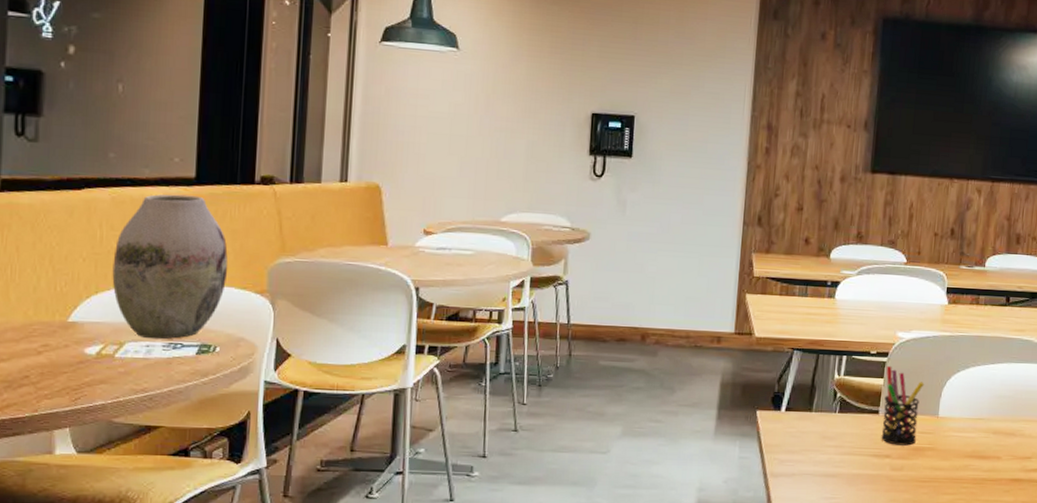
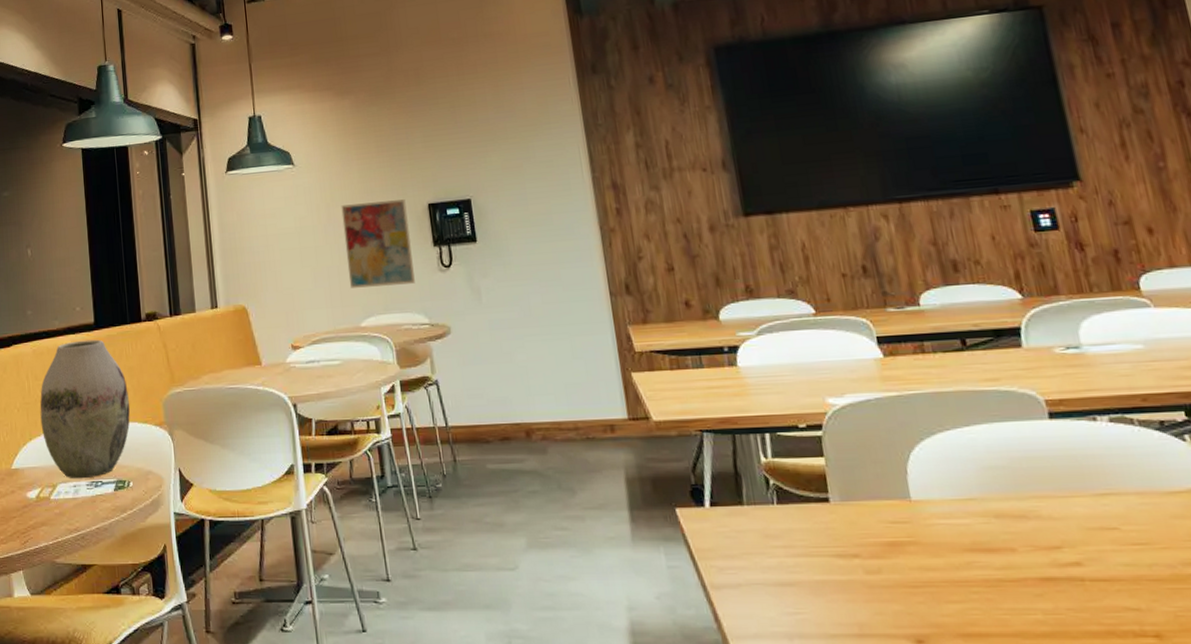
wall art: none [496,99,570,188] -> present [341,199,415,288]
pen holder: present [881,365,925,446] -> none [823,440,889,541]

